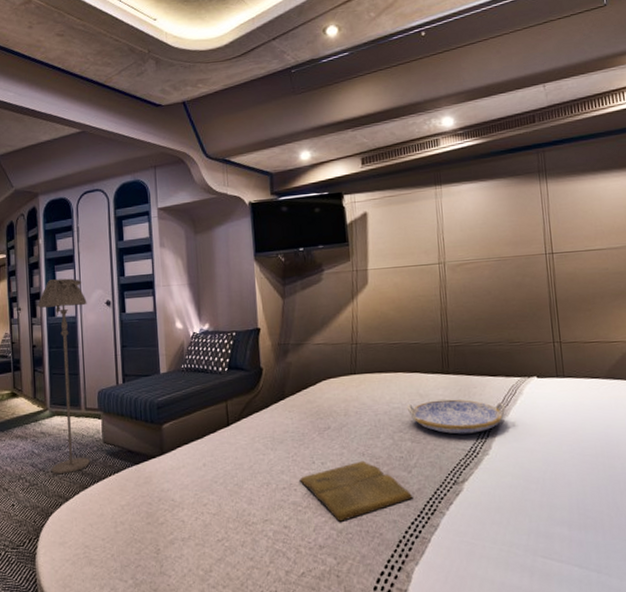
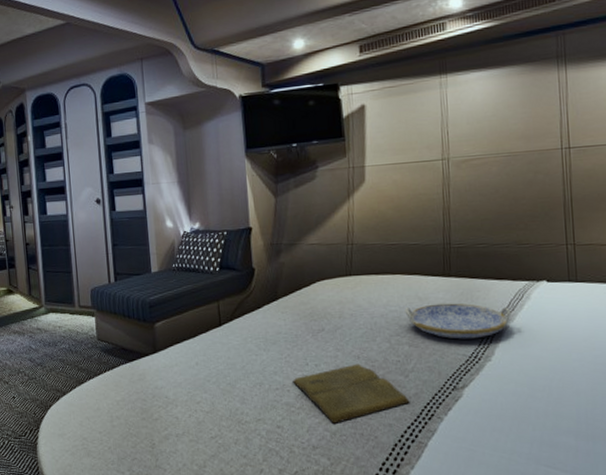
floor lamp: present [37,278,90,475] -> none [29,176,85,370]

